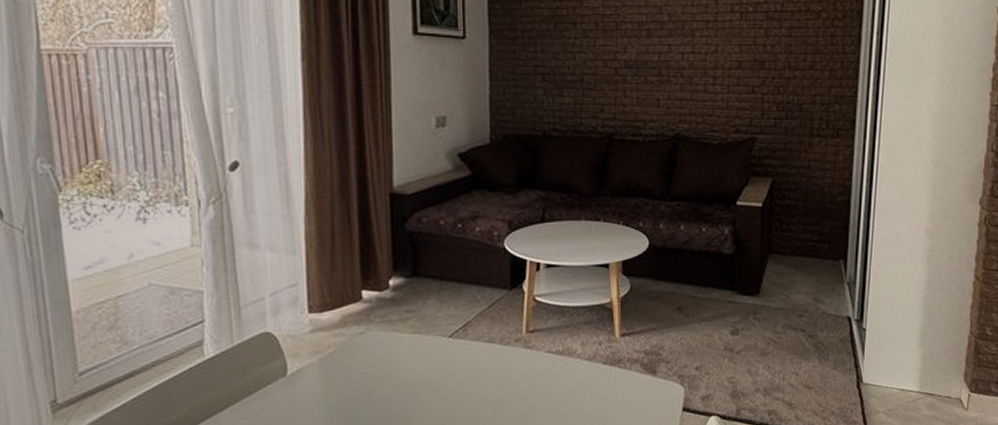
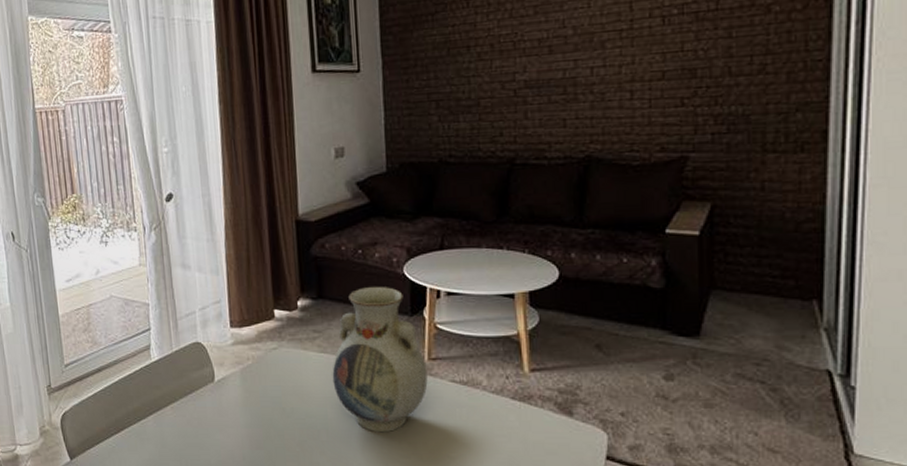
vase: none [425,260,525,412] -> present [332,286,428,433]

